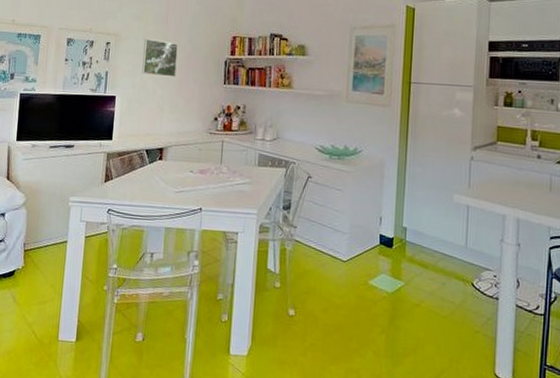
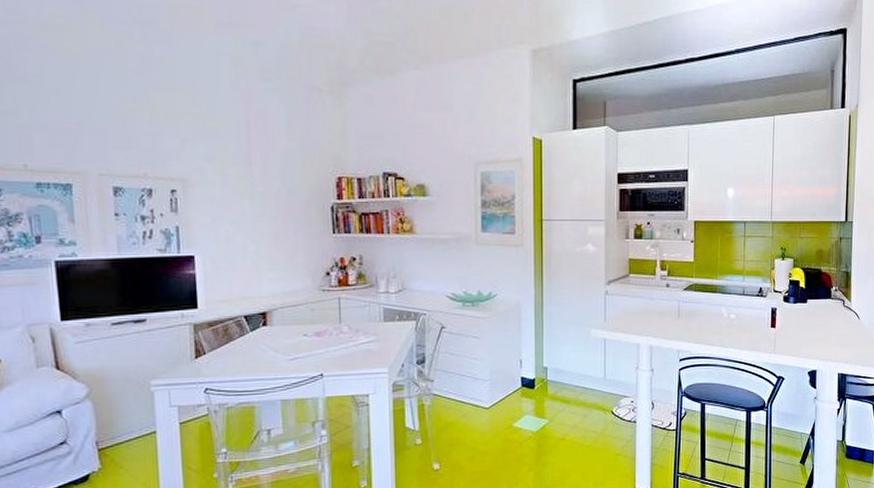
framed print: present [142,38,178,77] -> none [223,183,271,229]

